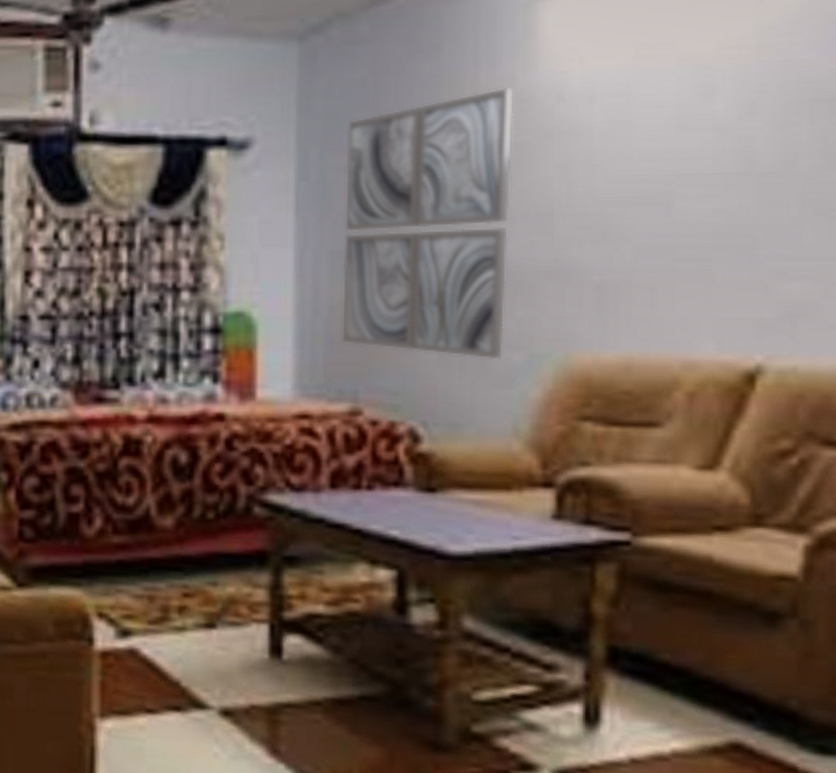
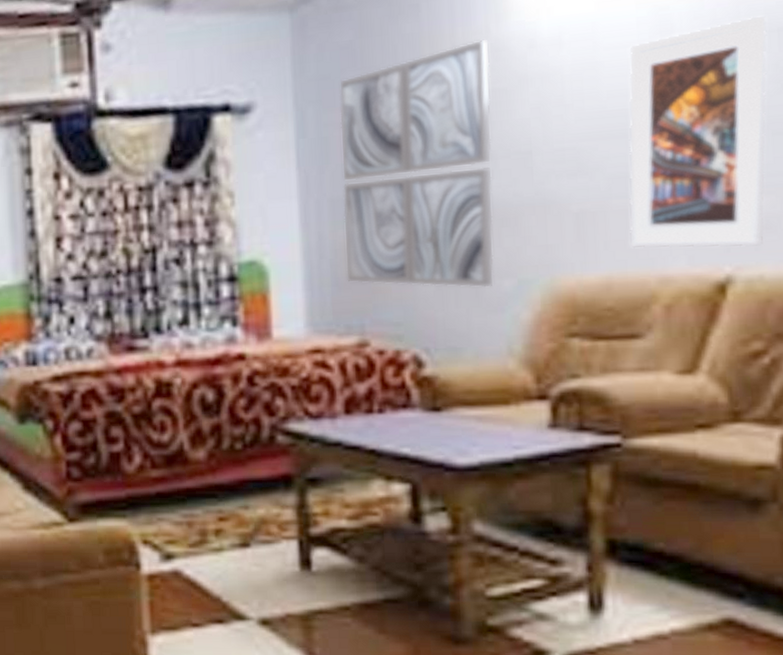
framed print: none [654,82,817,335] -> present [628,14,767,249]

